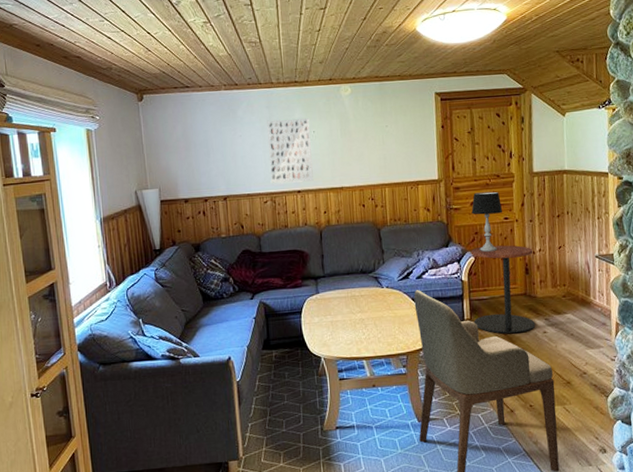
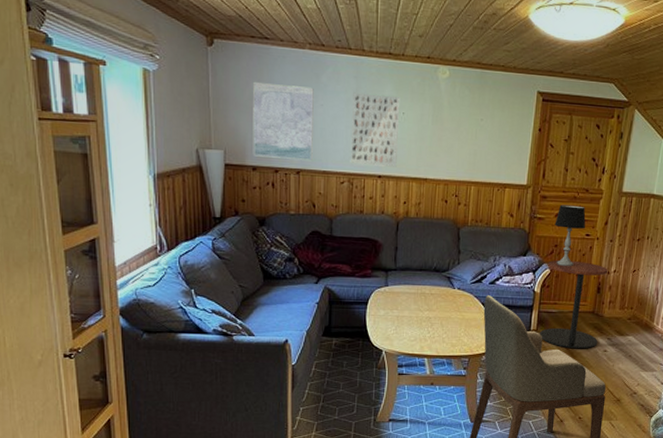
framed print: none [179,122,237,190] -> present [253,81,314,160]

